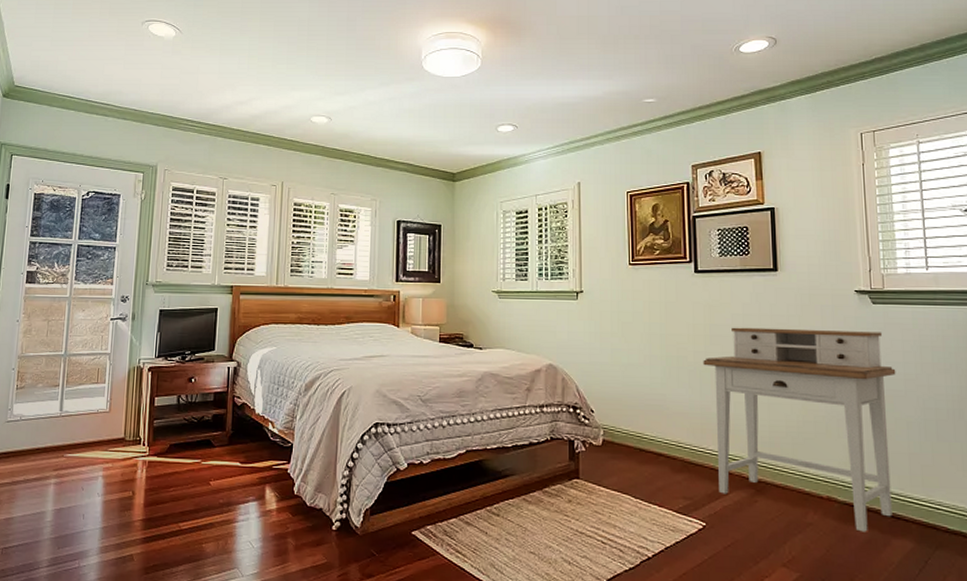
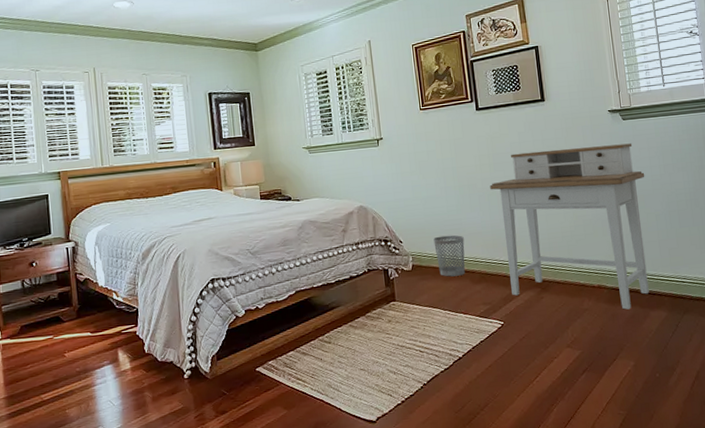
wastebasket: none [631,411,667,460] -> present [433,235,465,277]

